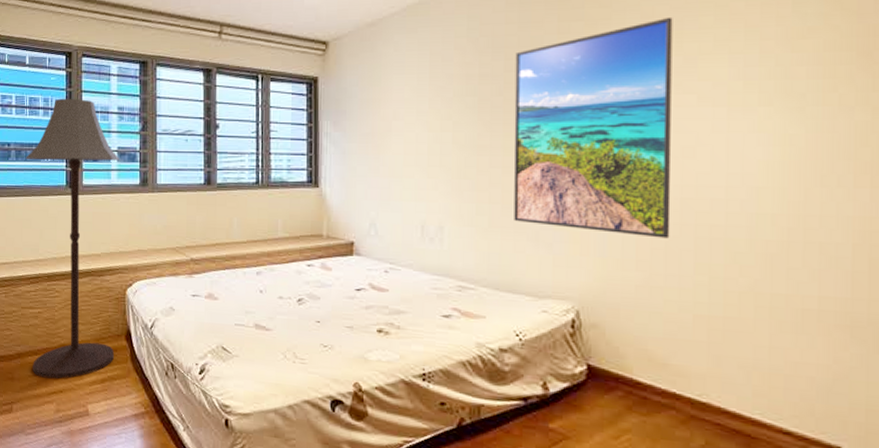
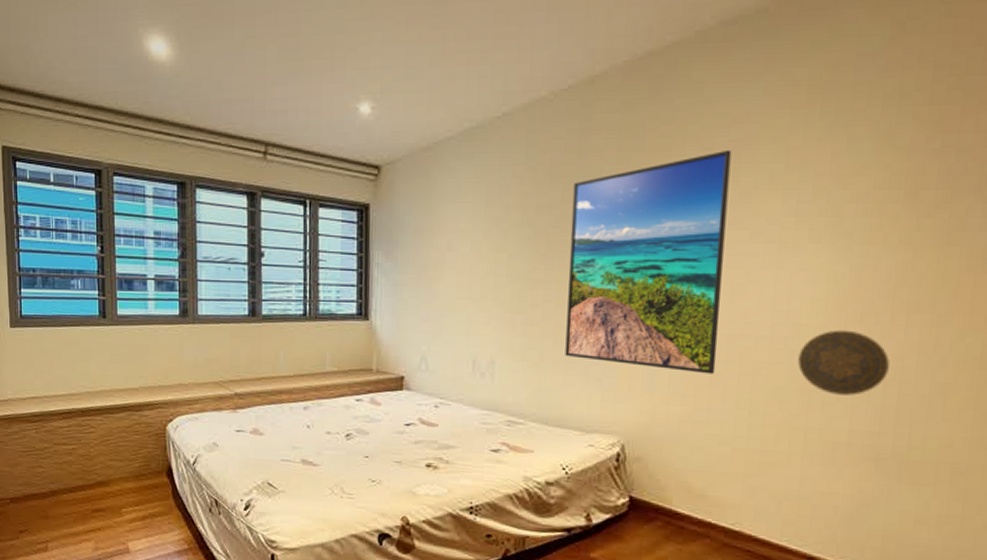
floor lamp: present [25,98,120,379] -> none [53,220,157,517]
decorative plate: none [757,192,857,260] -> present [797,329,890,396]

